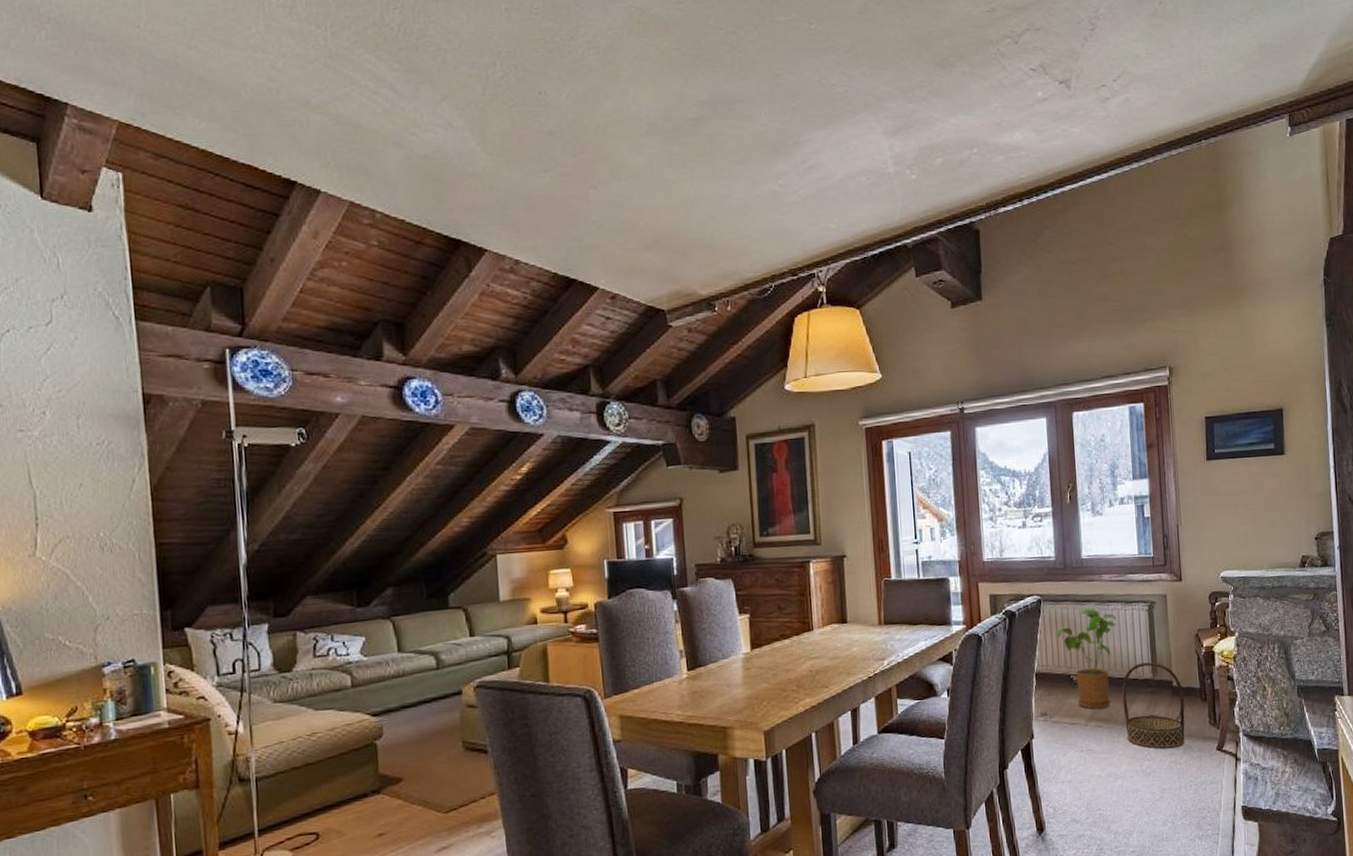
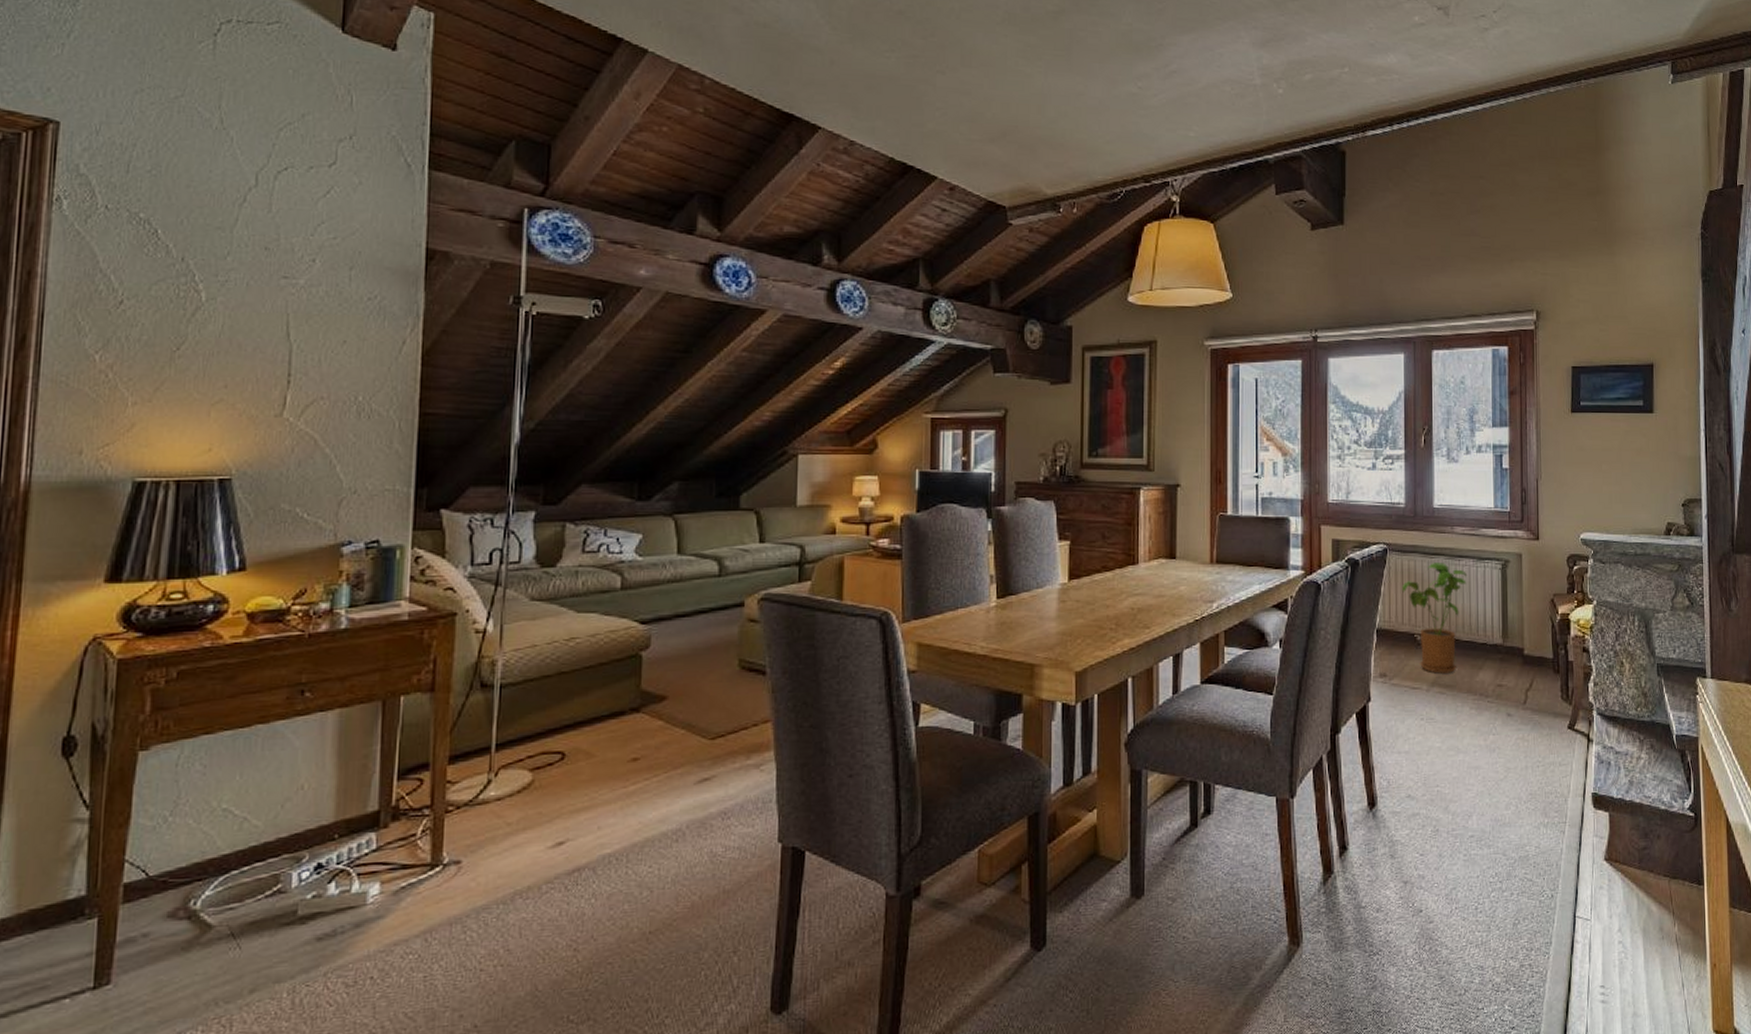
basket: present [1122,662,1185,749] -> none [1469,626,1535,724]

